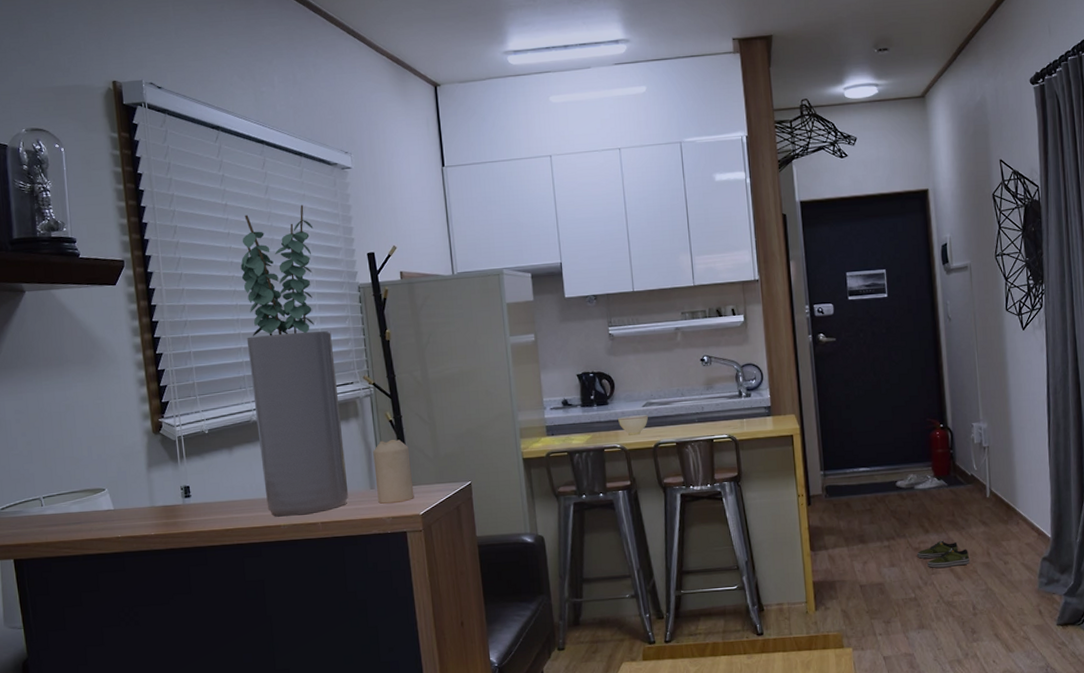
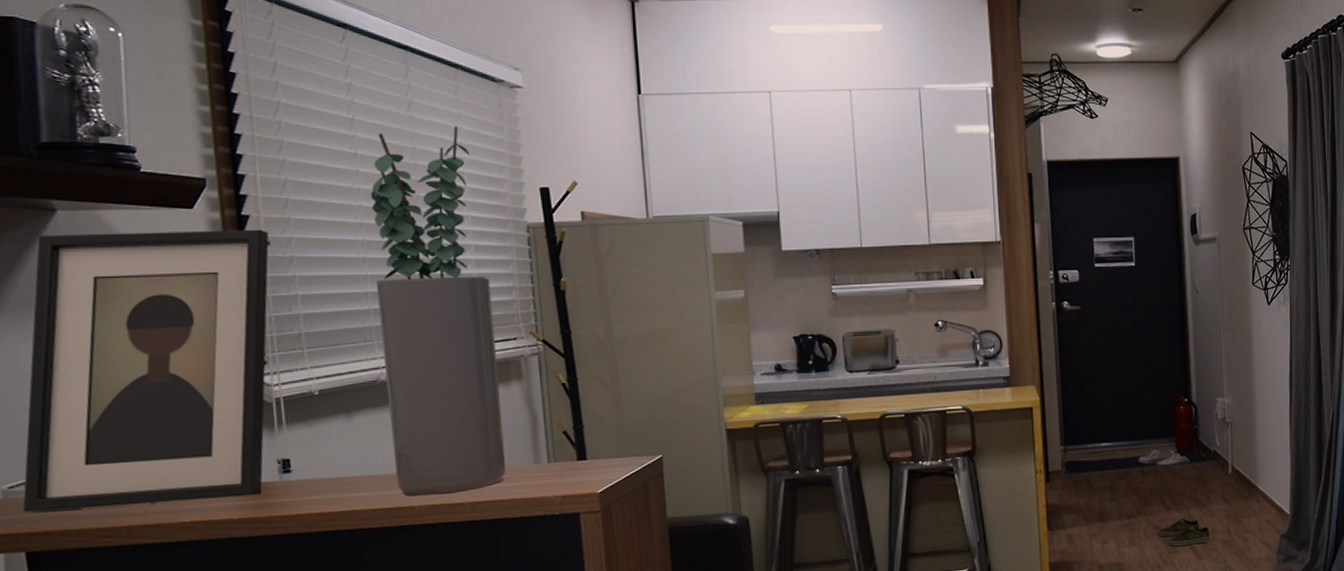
picture frame: none [10,299,171,528] -> present [22,229,270,512]
candle: present [373,439,414,505] -> none [539,405,591,482]
bowl: present [617,415,649,436] -> none [838,383,875,405]
toaster: none [618,364,670,406] -> present [841,328,900,373]

